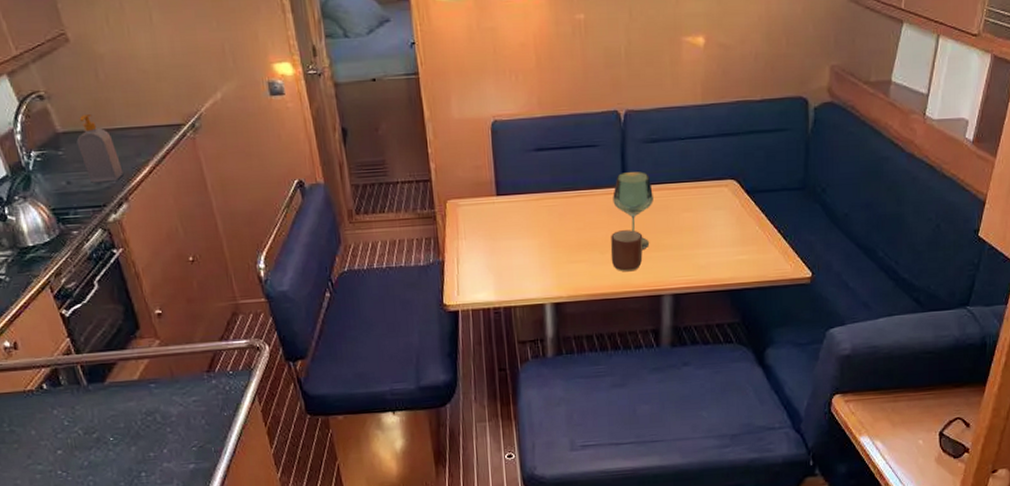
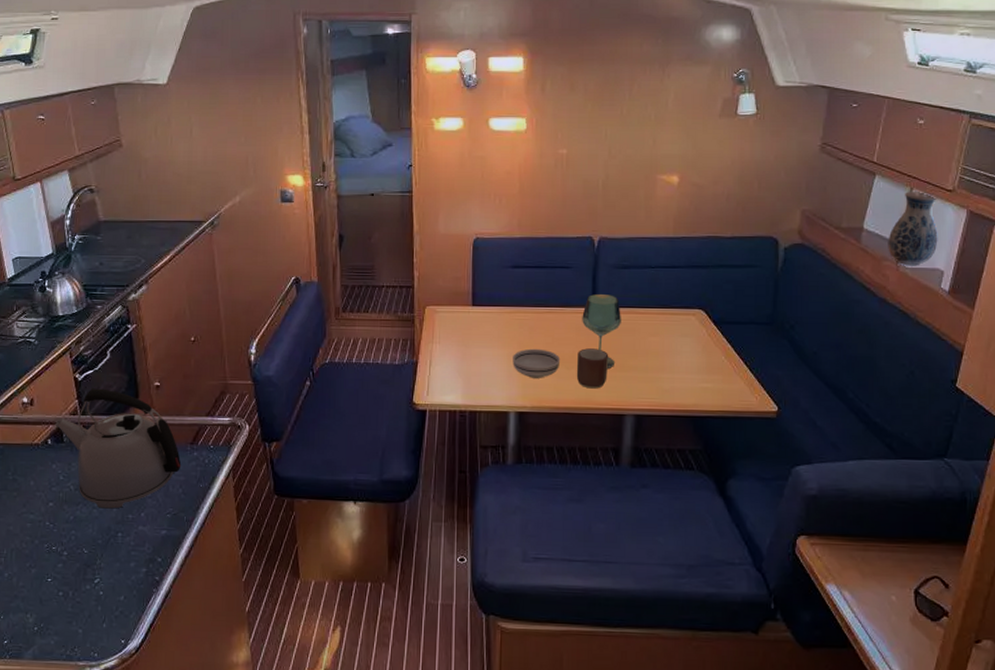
kettle: none [47,323,200,450] -> present [55,388,182,509]
soap bottle: present [76,115,124,183] -> none [113,208,148,266]
bowl: none [544,235,594,267] -> present [513,348,561,378]
vase: none [915,38,963,118] -> present [888,192,938,266]

